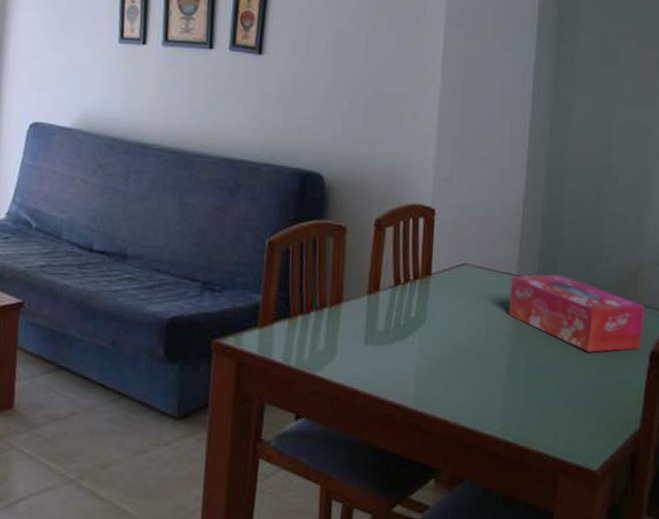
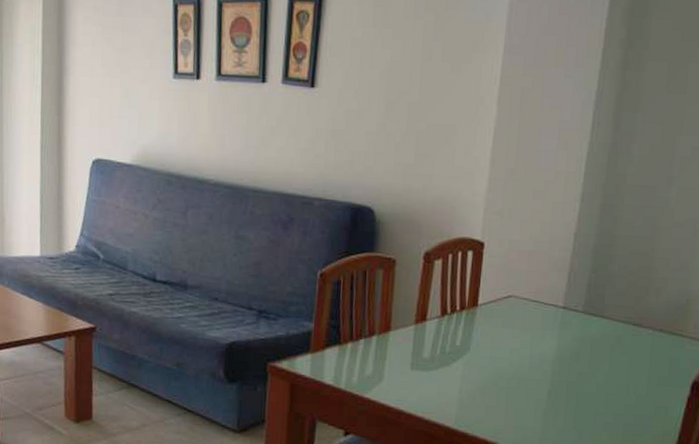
tissue box: present [508,274,645,353] -> none [552,306,691,382]

